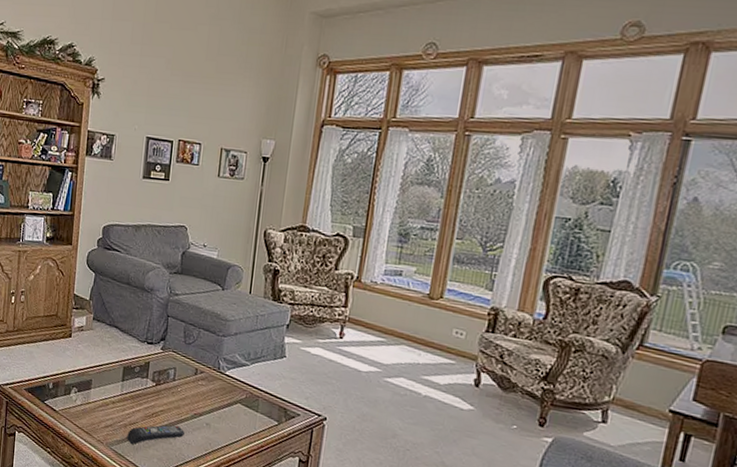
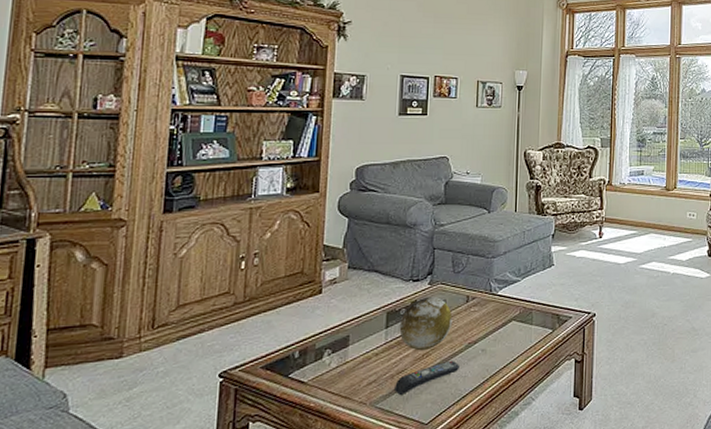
decorative orb: none [133,360,182,411] -> present [399,296,453,351]

